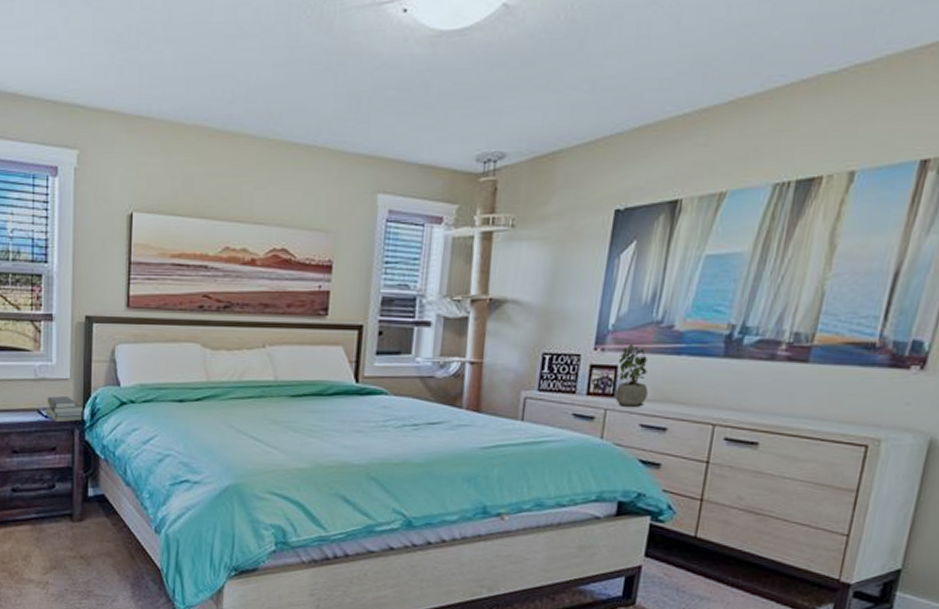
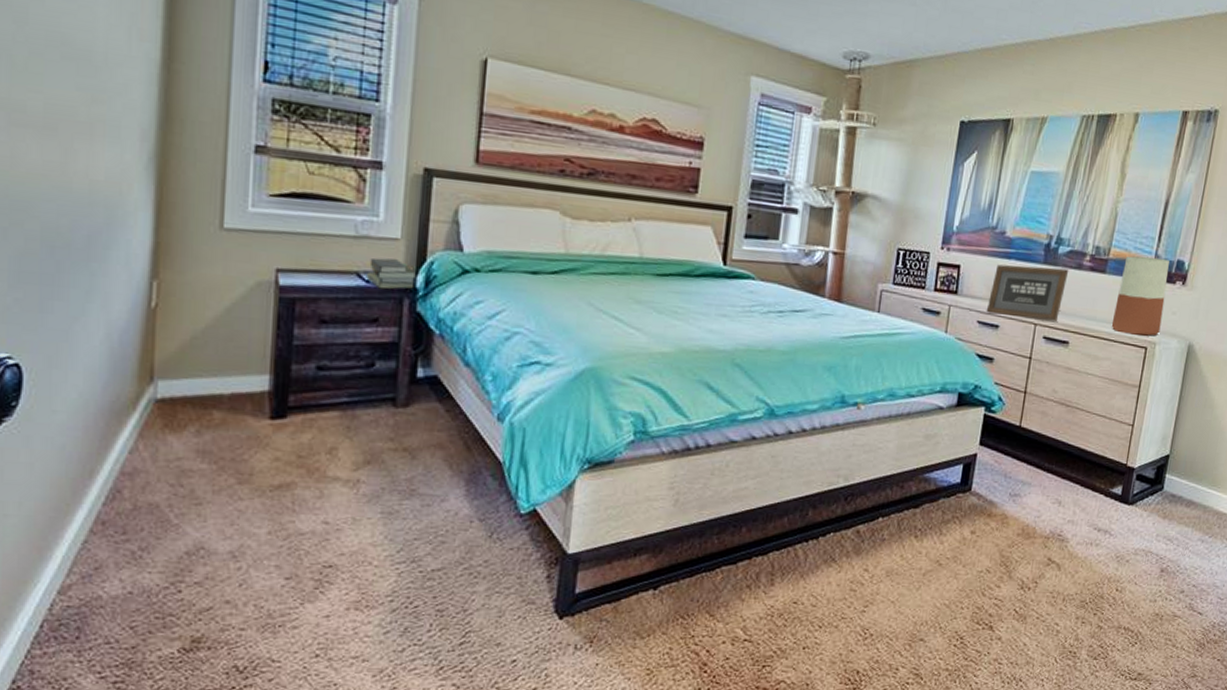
potted plant: present [615,345,648,408] -> none [957,246,985,306]
picture frame: none [651,360,758,420] -> present [987,264,1069,321]
vase: none [816,339,901,432] -> present [1111,256,1169,336]

